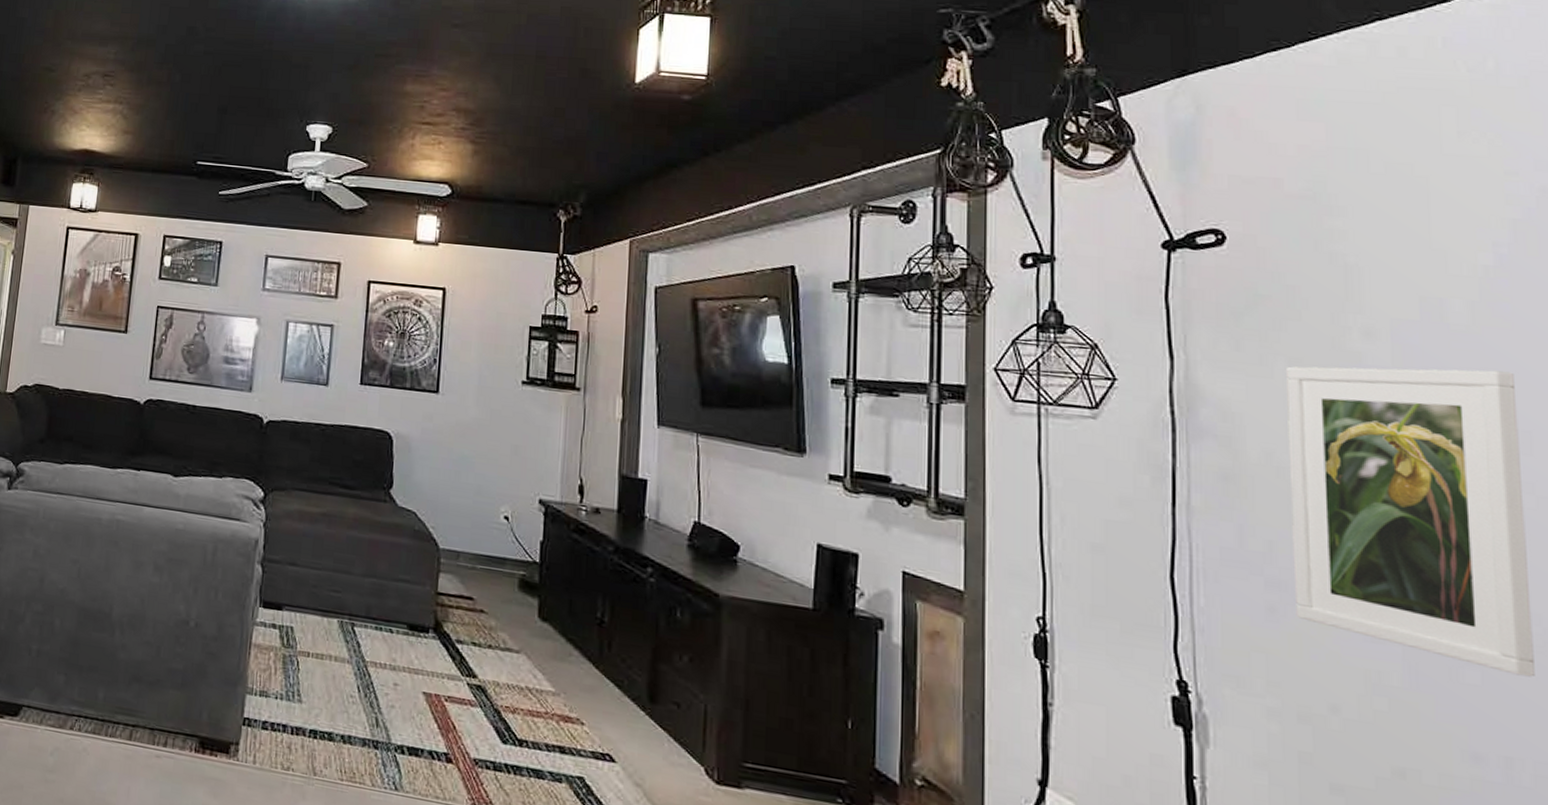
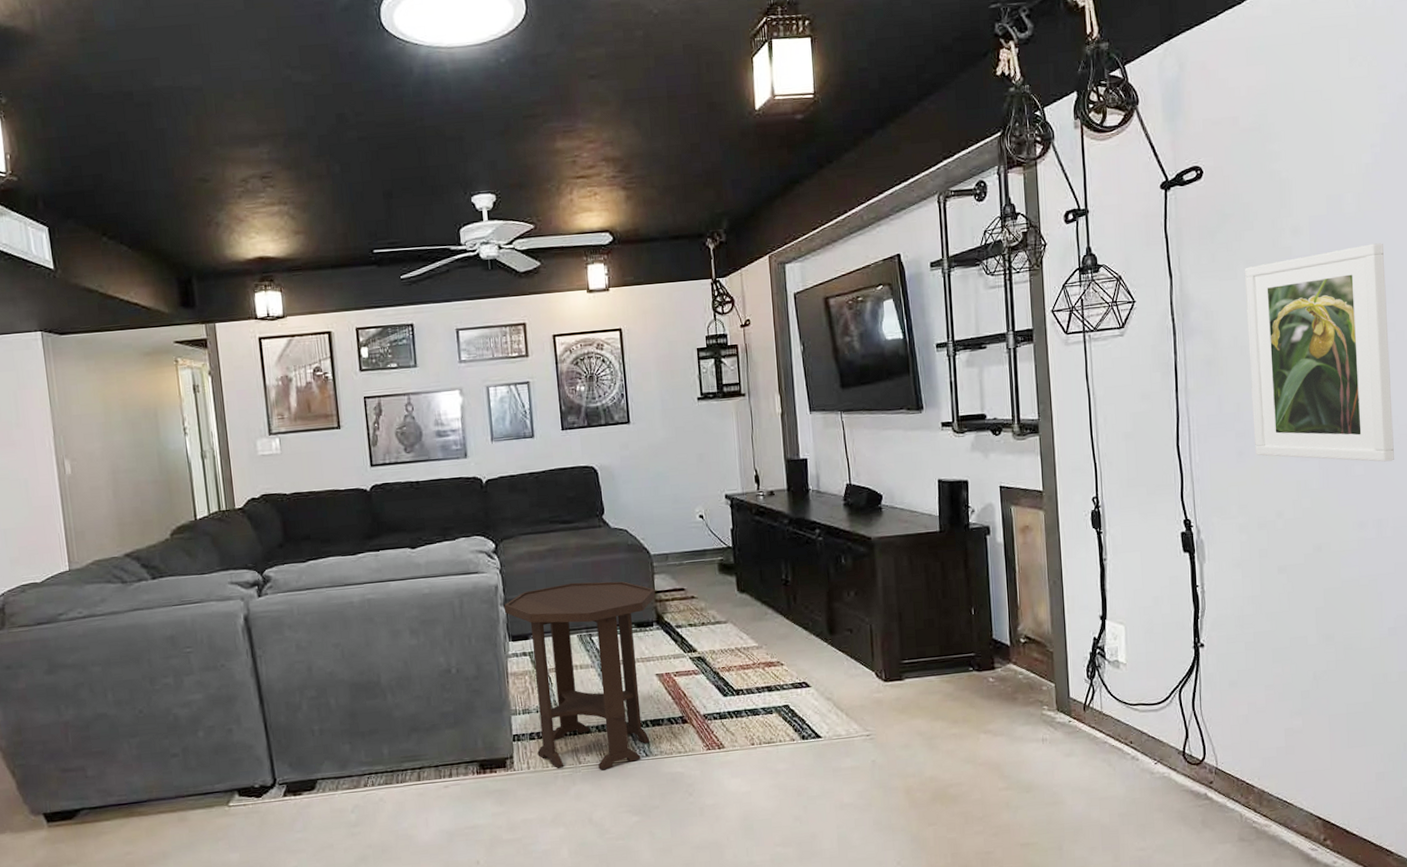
side table: none [261,554,438,792] -> present [504,581,656,770]

